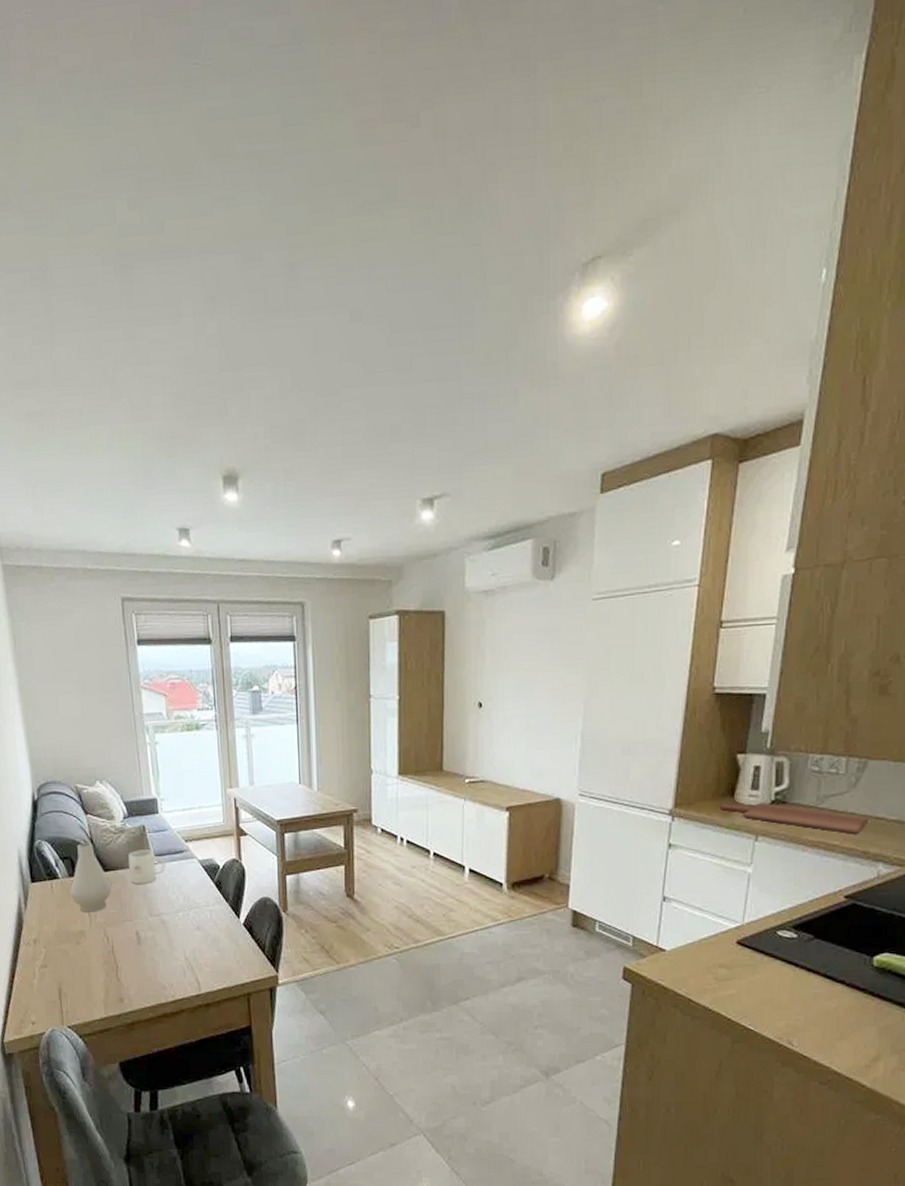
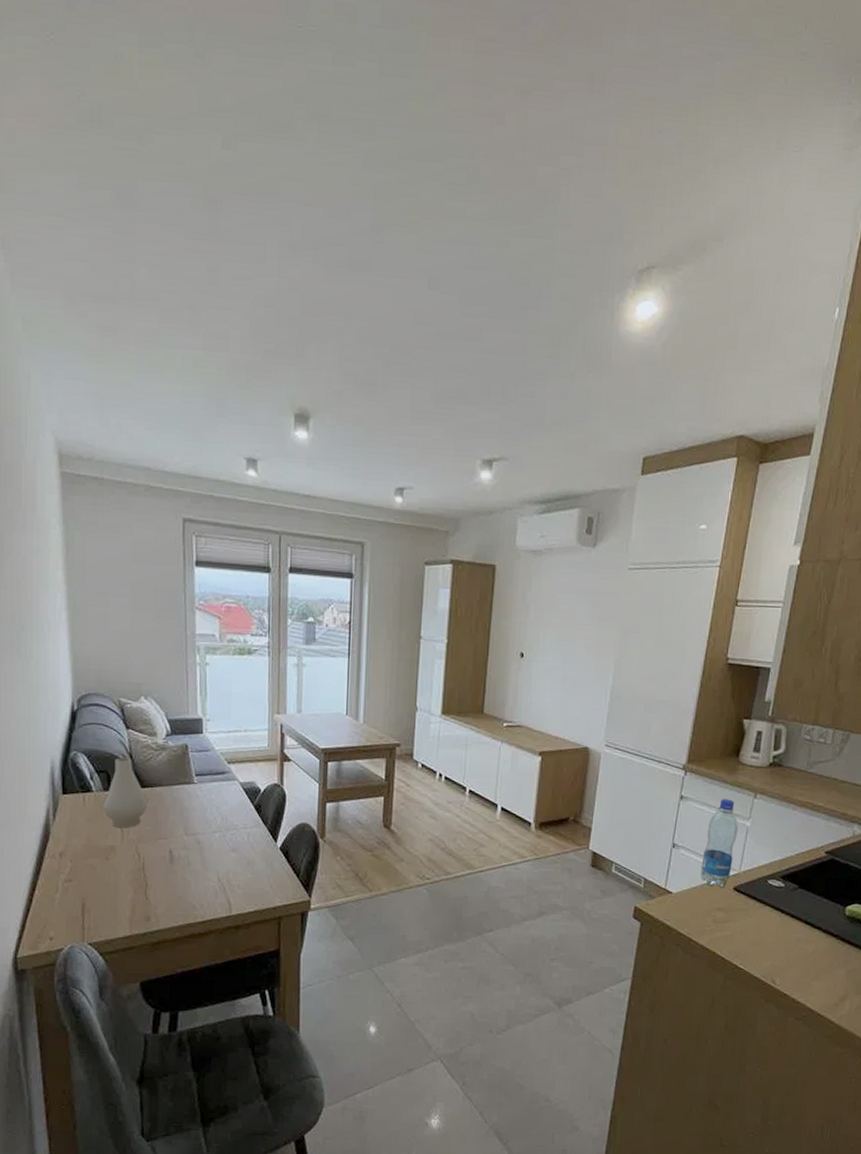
mug: present [127,850,166,884] -> none [166,768,206,803]
bottle: none [697,844,738,943] -> present [700,799,738,888]
cutting board: present [720,802,869,834] -> none [726,761,848,797]

